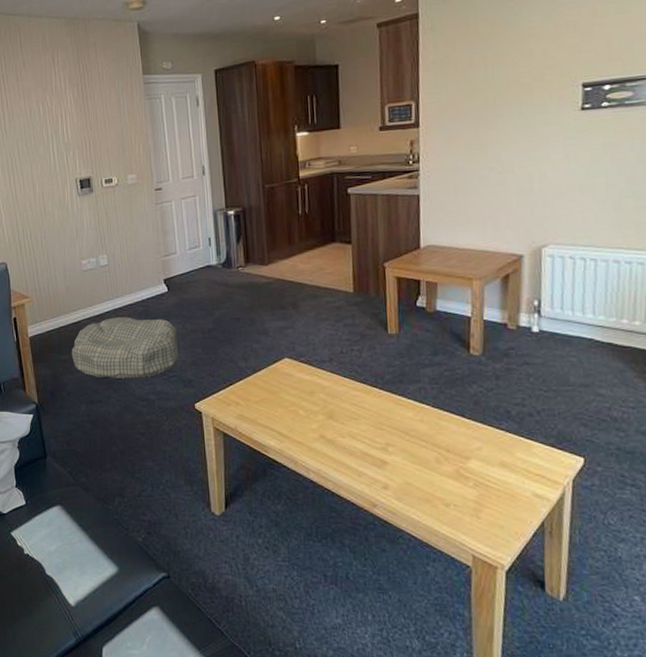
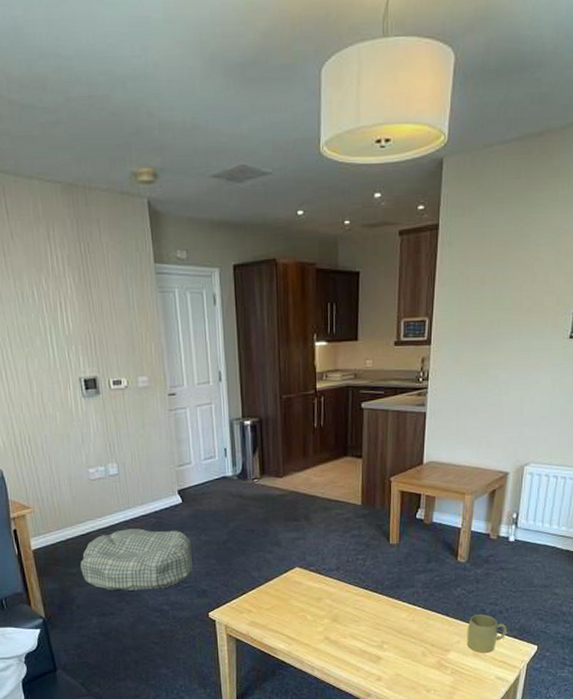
mug: none [489,417,541,463] -> present [466,614,507,653]

